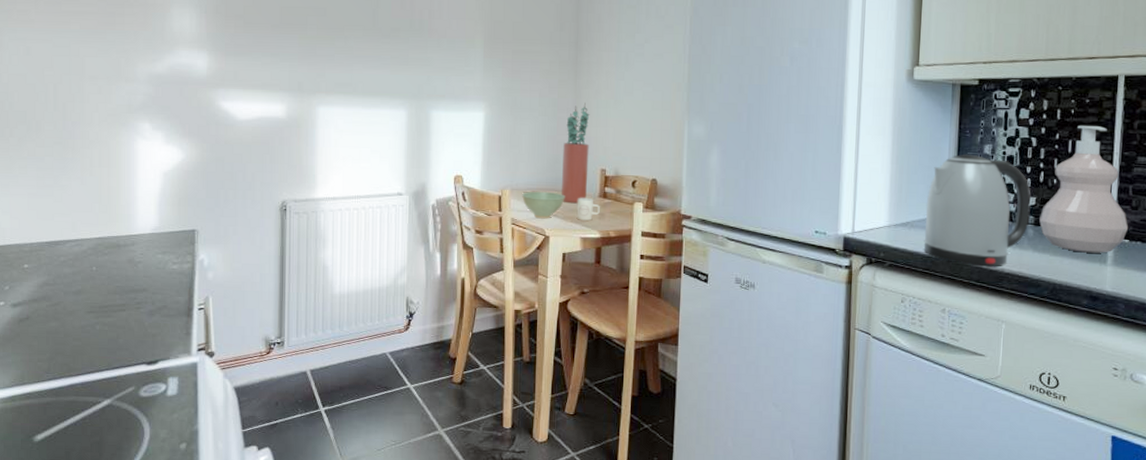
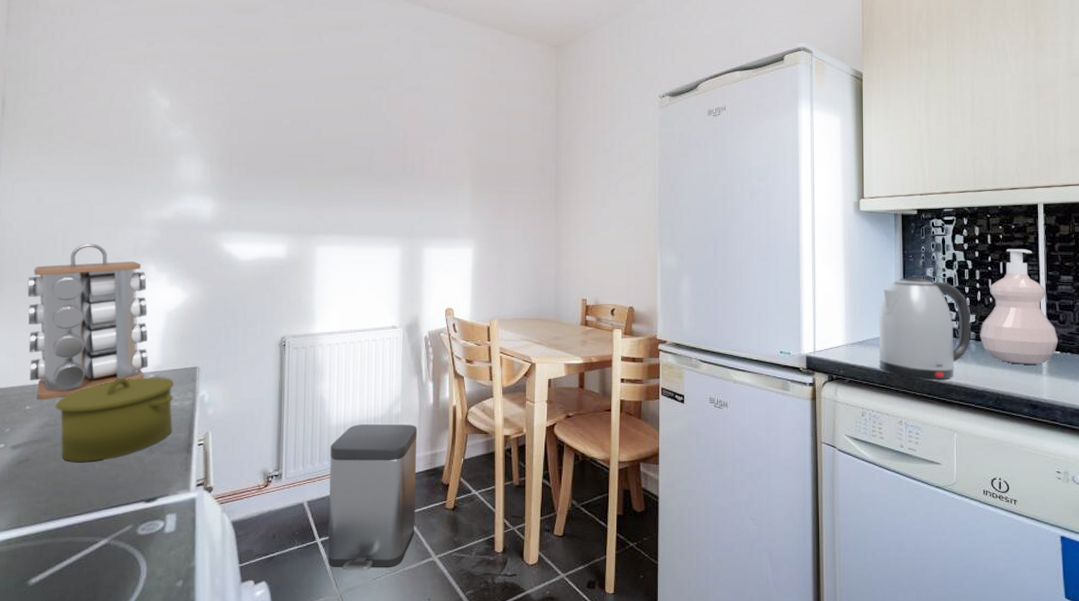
spice rack: none [20,98,146,259] -> present [27,244,149,400]
cooking pot: none [53,237,172,323] -> present [55,376,174,462]
pedal bin: none [331,294,424,441] -> present [327,424,417,571]
bowl: present [522,191,565,219] -> none [509,321,550,347]
vase: present [561,102,590,204] -> none [545,237,571,332]
mug: present [576,197,600,221] -> none [560,325,582,347]

